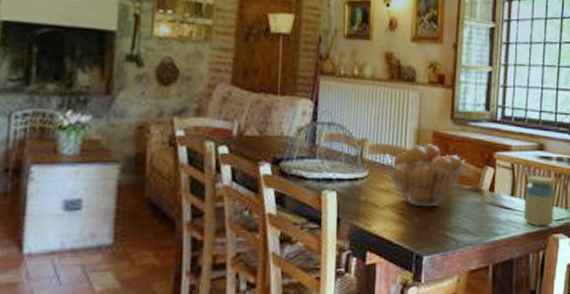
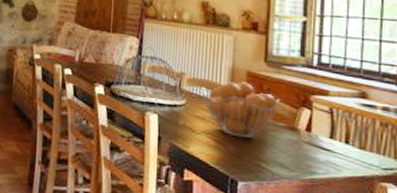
jar: present [523,176,556,227] -> none [344,121,382,174]

